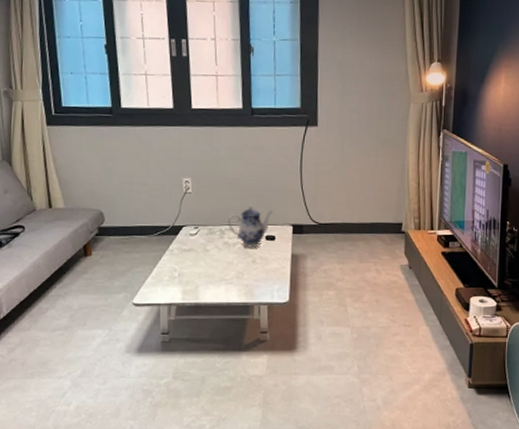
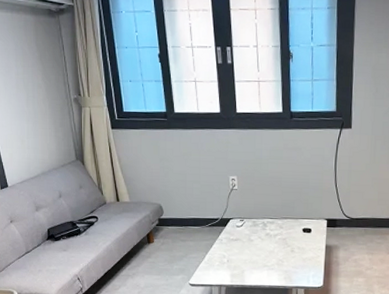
teapot: present [228,203,273,248] -> none [269,199,309,239]

